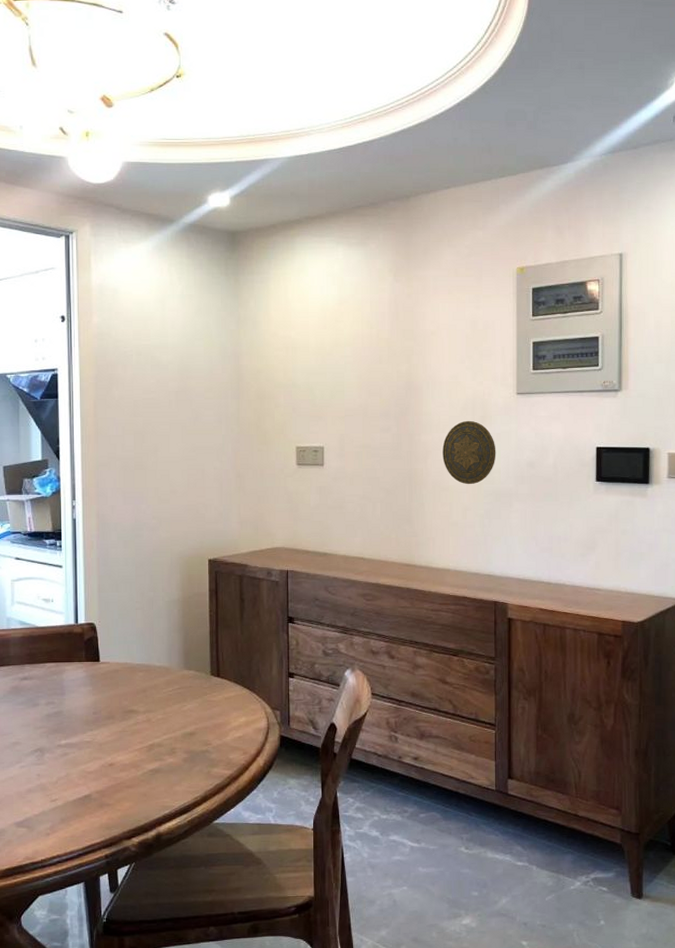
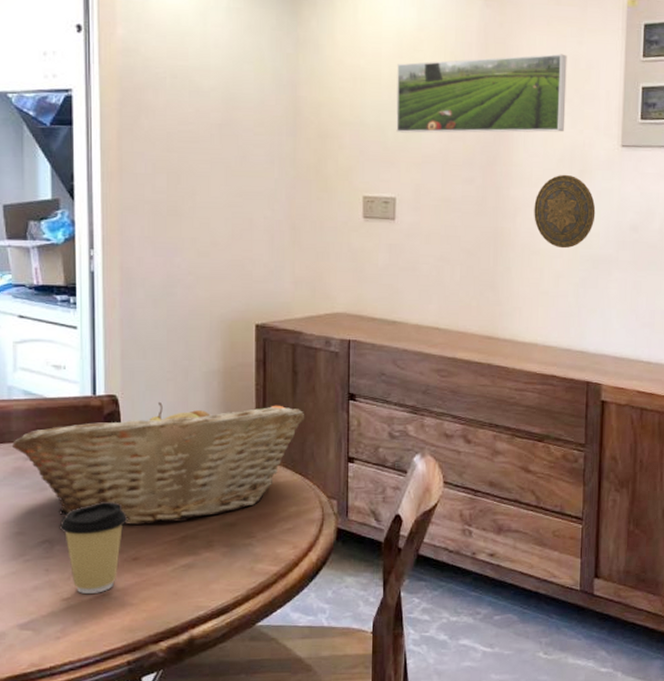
fruit basket: none [11,627,252,735] -> present [12,401,305,525]
coffee cup: none [48,714,105,796] -> present [59,501,128,595]
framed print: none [322,317,467,391] -> present [396,53,567,133]

